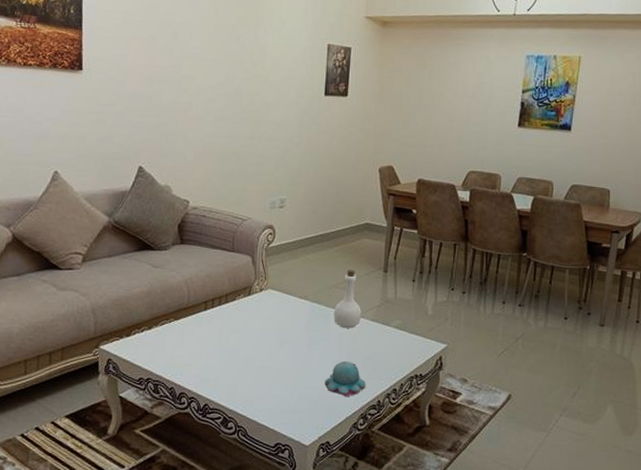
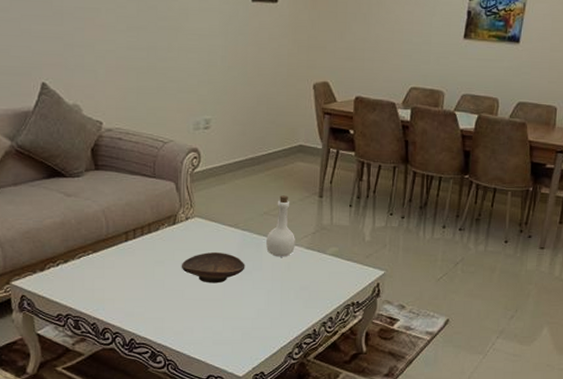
decorative bowl: none [254,322,314,353] -> present [181,251,245,284]
candle: present [324,360,366,397] -> none [257,290,301,327]

